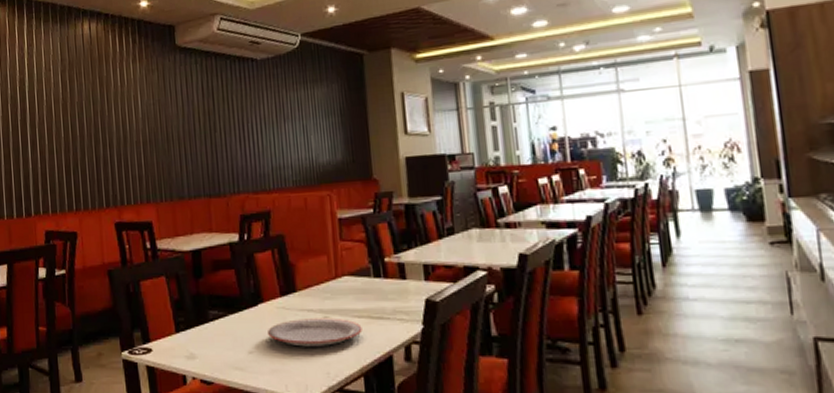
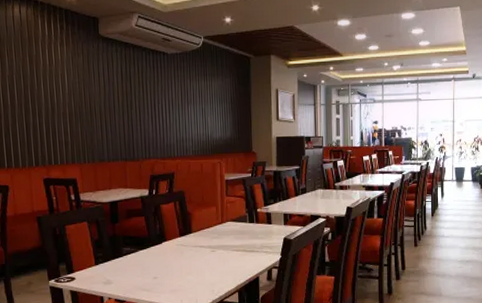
plate: present [268,318,363,347] -> none [169,251,239,273]

